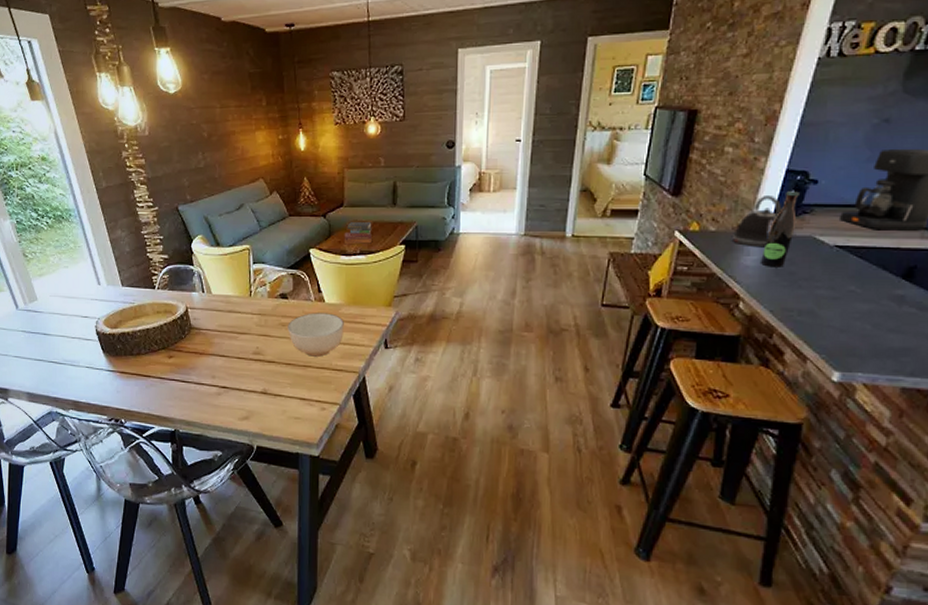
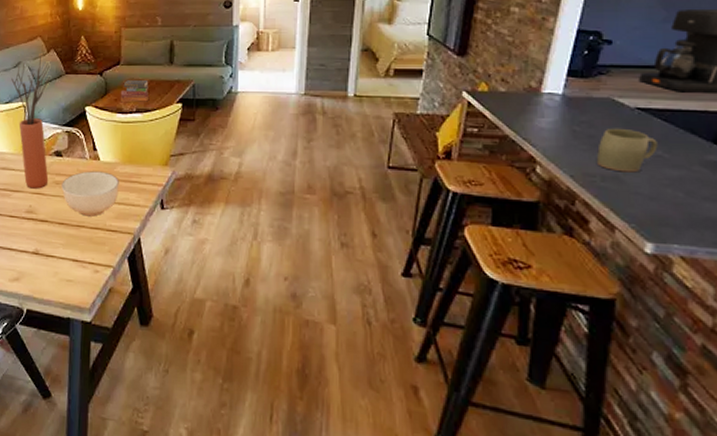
vase: none [234,197,275,331] -> present [11,55,50,189]
kettle: present [733,196,782,248] -> none [525,56,576,109]
bottle: present [759,191,799,267] -> none [555,52,593,130]
mug: none [794,265,852,307] -> present [596,128,658,173]

